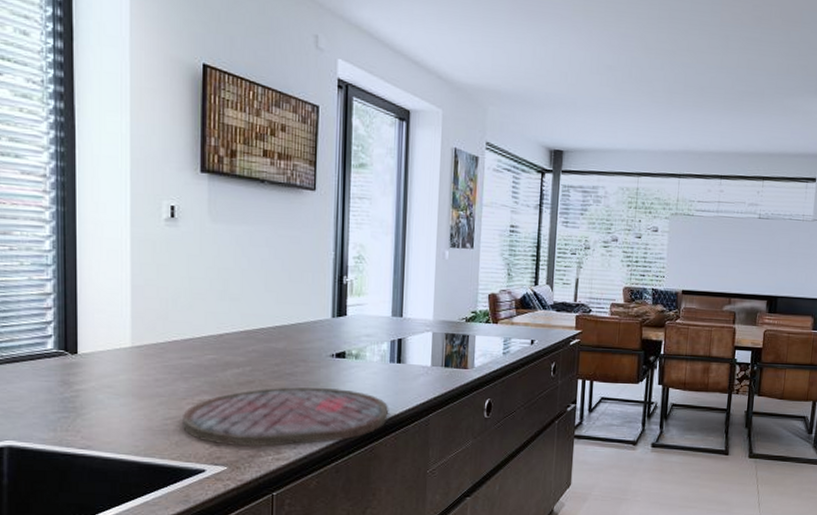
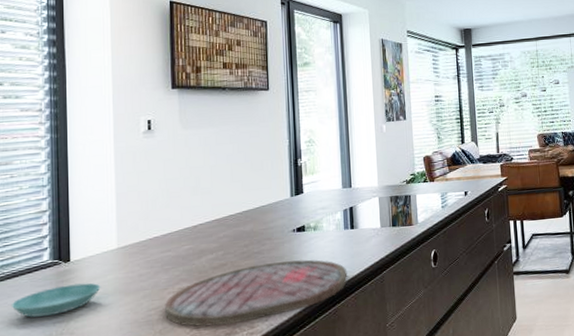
saucer: none [10,378,112,410] -> present [10,283,101,318]

